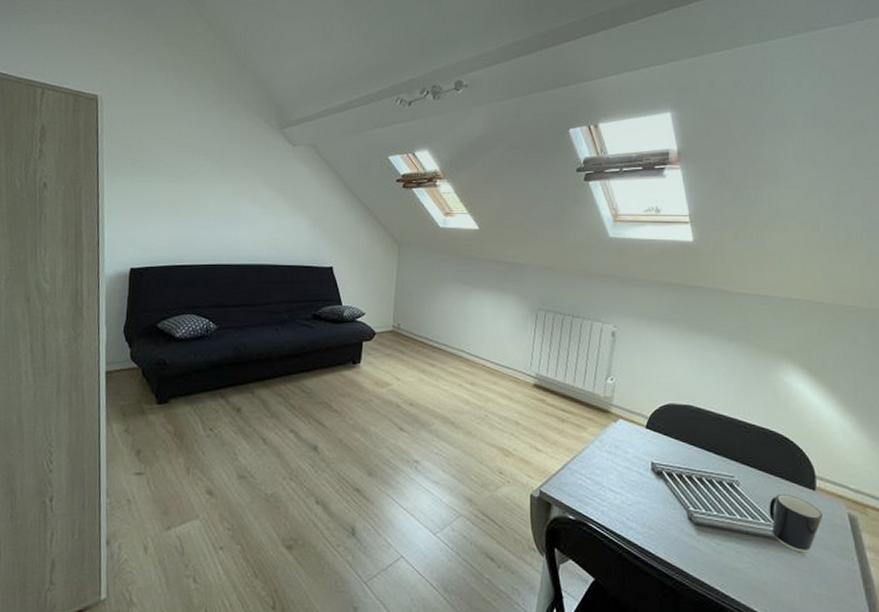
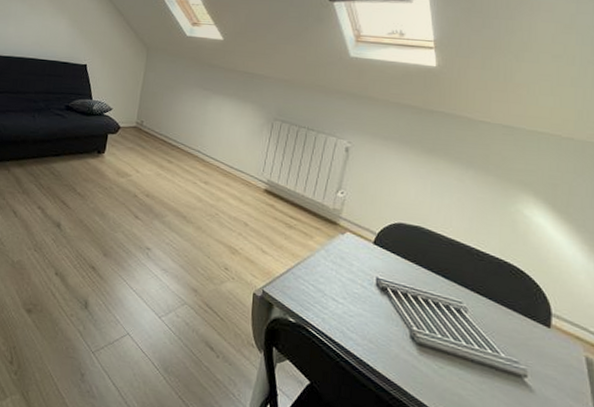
mug: present [769,494,822,553] -> none [497,326,556,390]

